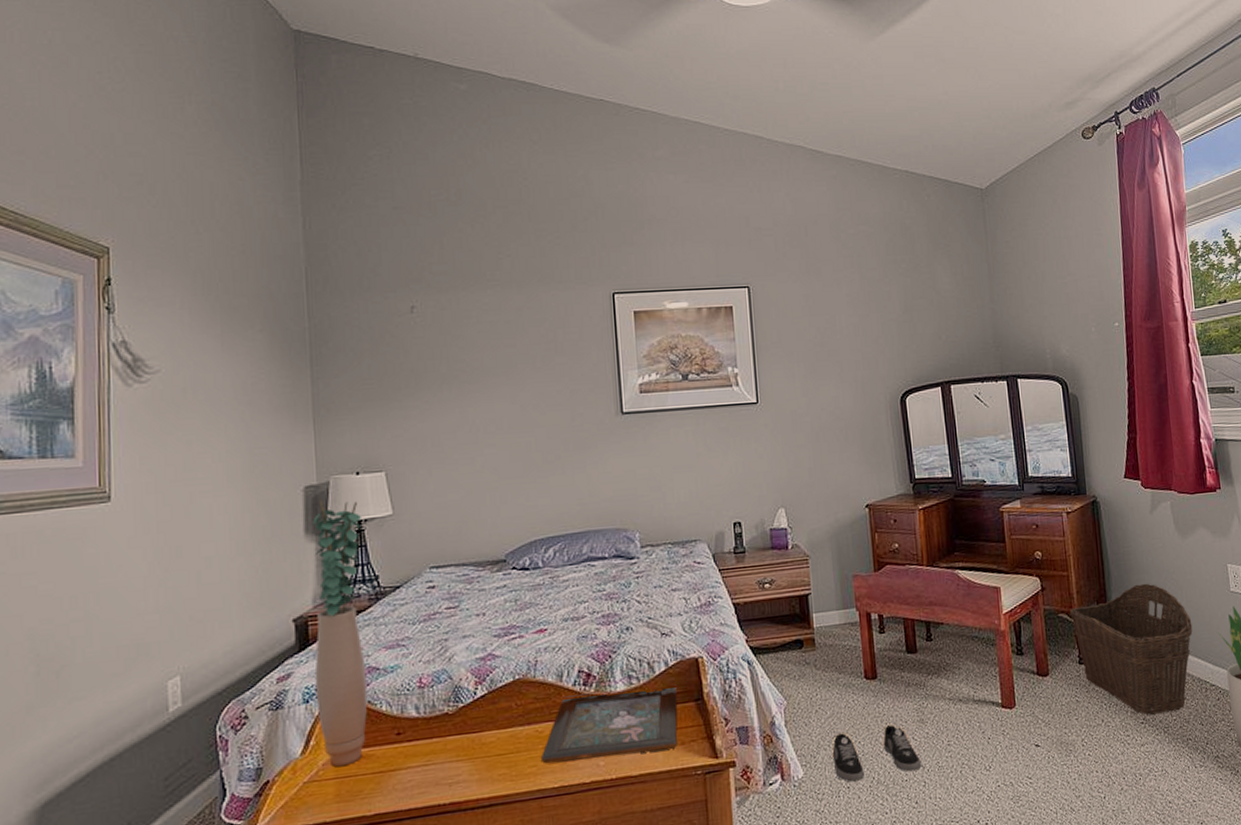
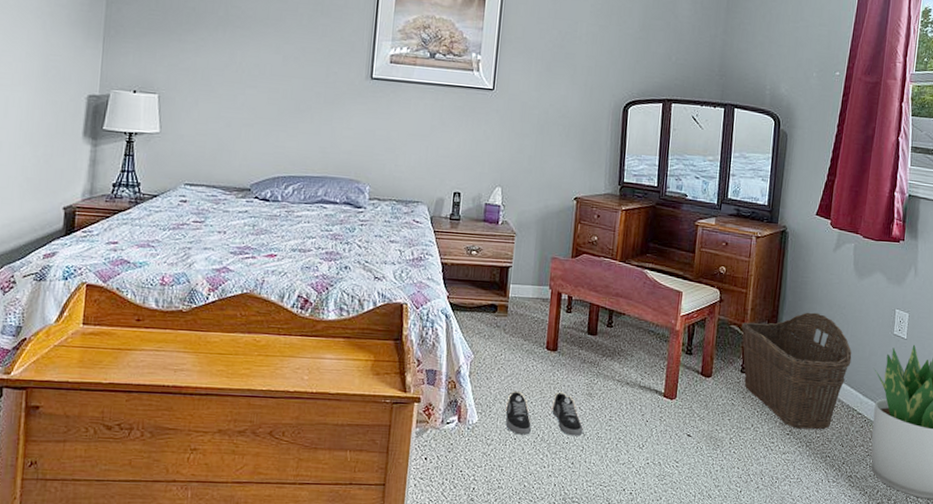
vase: present [313,499,368,768] -> none [73,108,132,339]
decorative tray: present [541,684,678,764] -> none [255,315,380,377]

